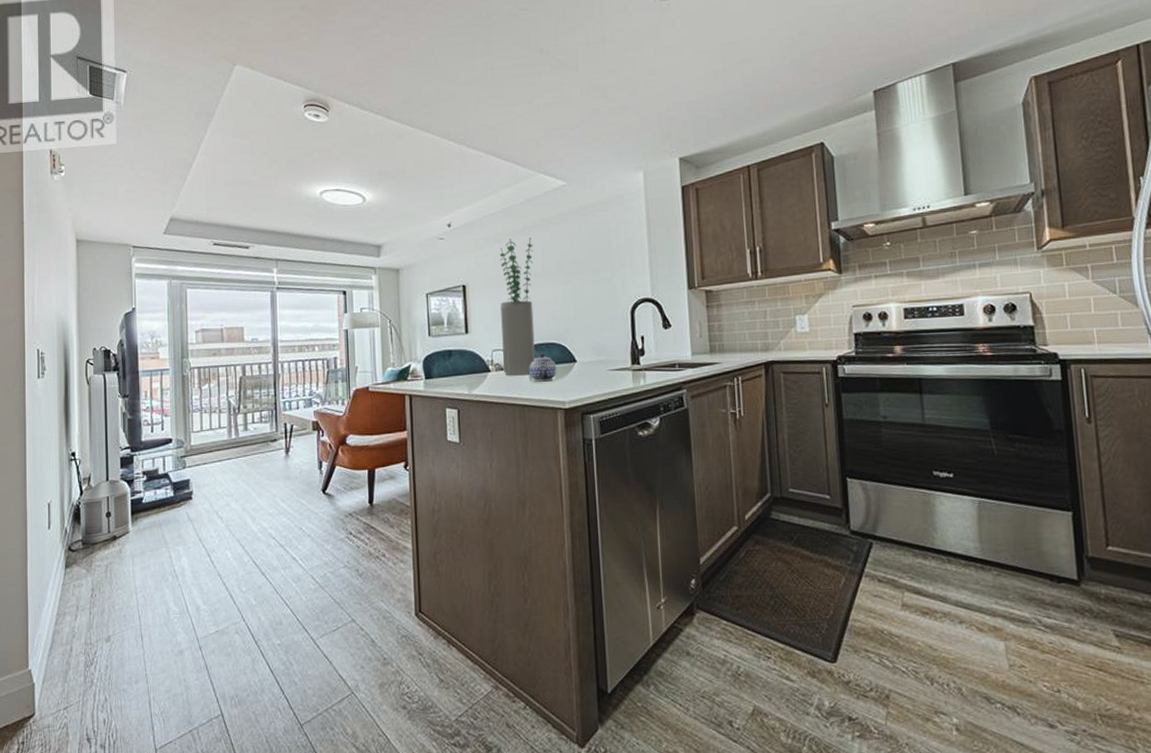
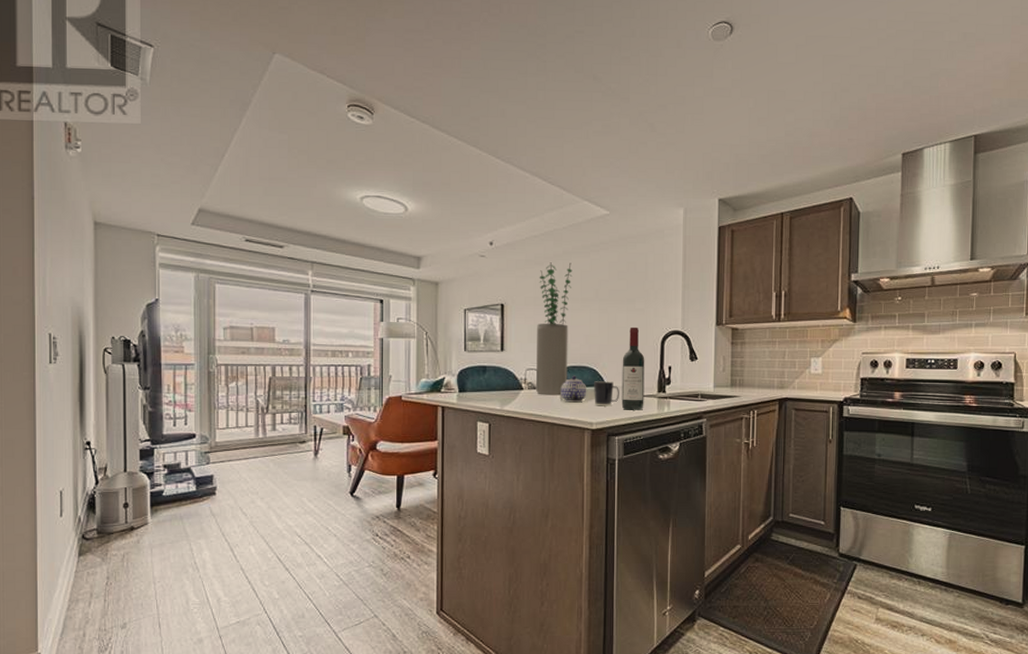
mug: none [562,356,591,384] -> present [593,381,619,406]
wine bottle: none [591,297,618,386] -> present [621,327,645,410]

